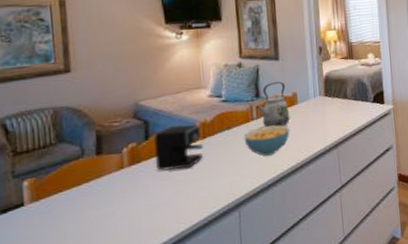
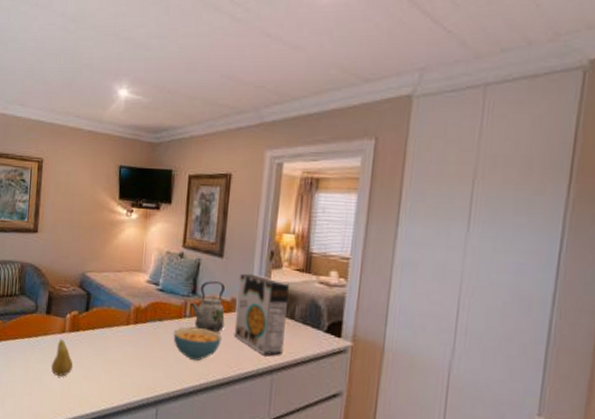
fruit: none [111,175,140,216] -> present [51,338,73,377]
coffee maker: present [154,124,204,171] -> none [91,303,135,350]
cereal box: none [296,68,343,134] -> present [235,273,290,355]

